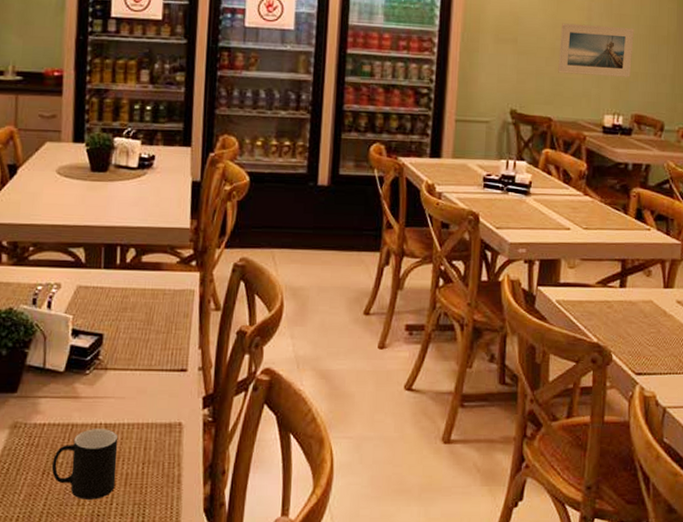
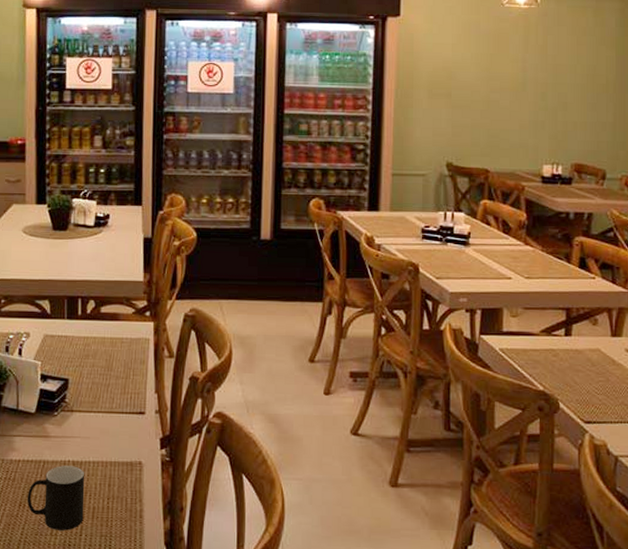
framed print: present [558,23,634,77] -> none [494,76,571,127]

